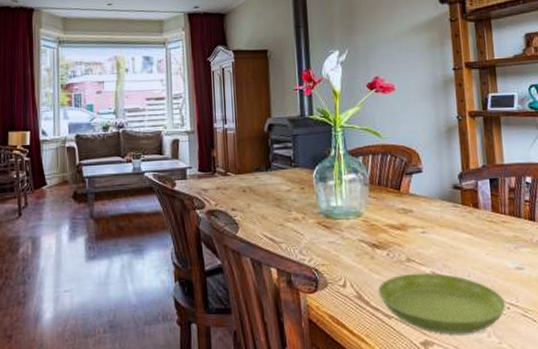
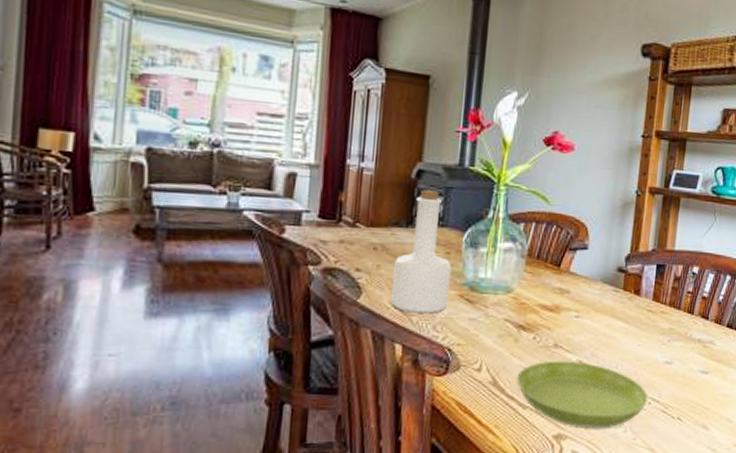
bottle: none [261,139,309,241] -> present [390,189,452,314]

